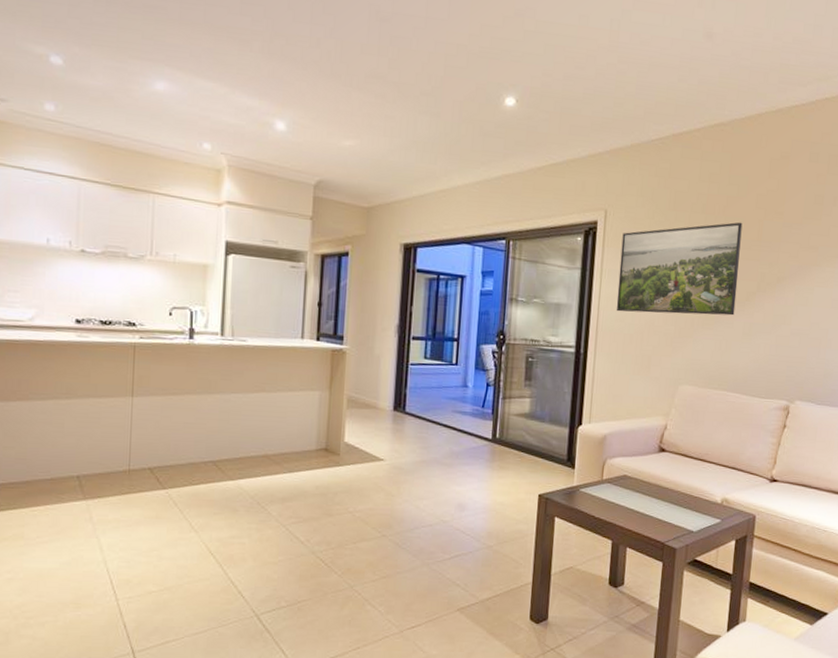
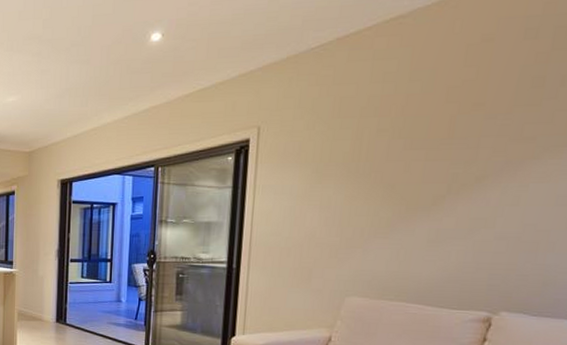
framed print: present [616,222,743,316] -> none [271,120,428,226]

